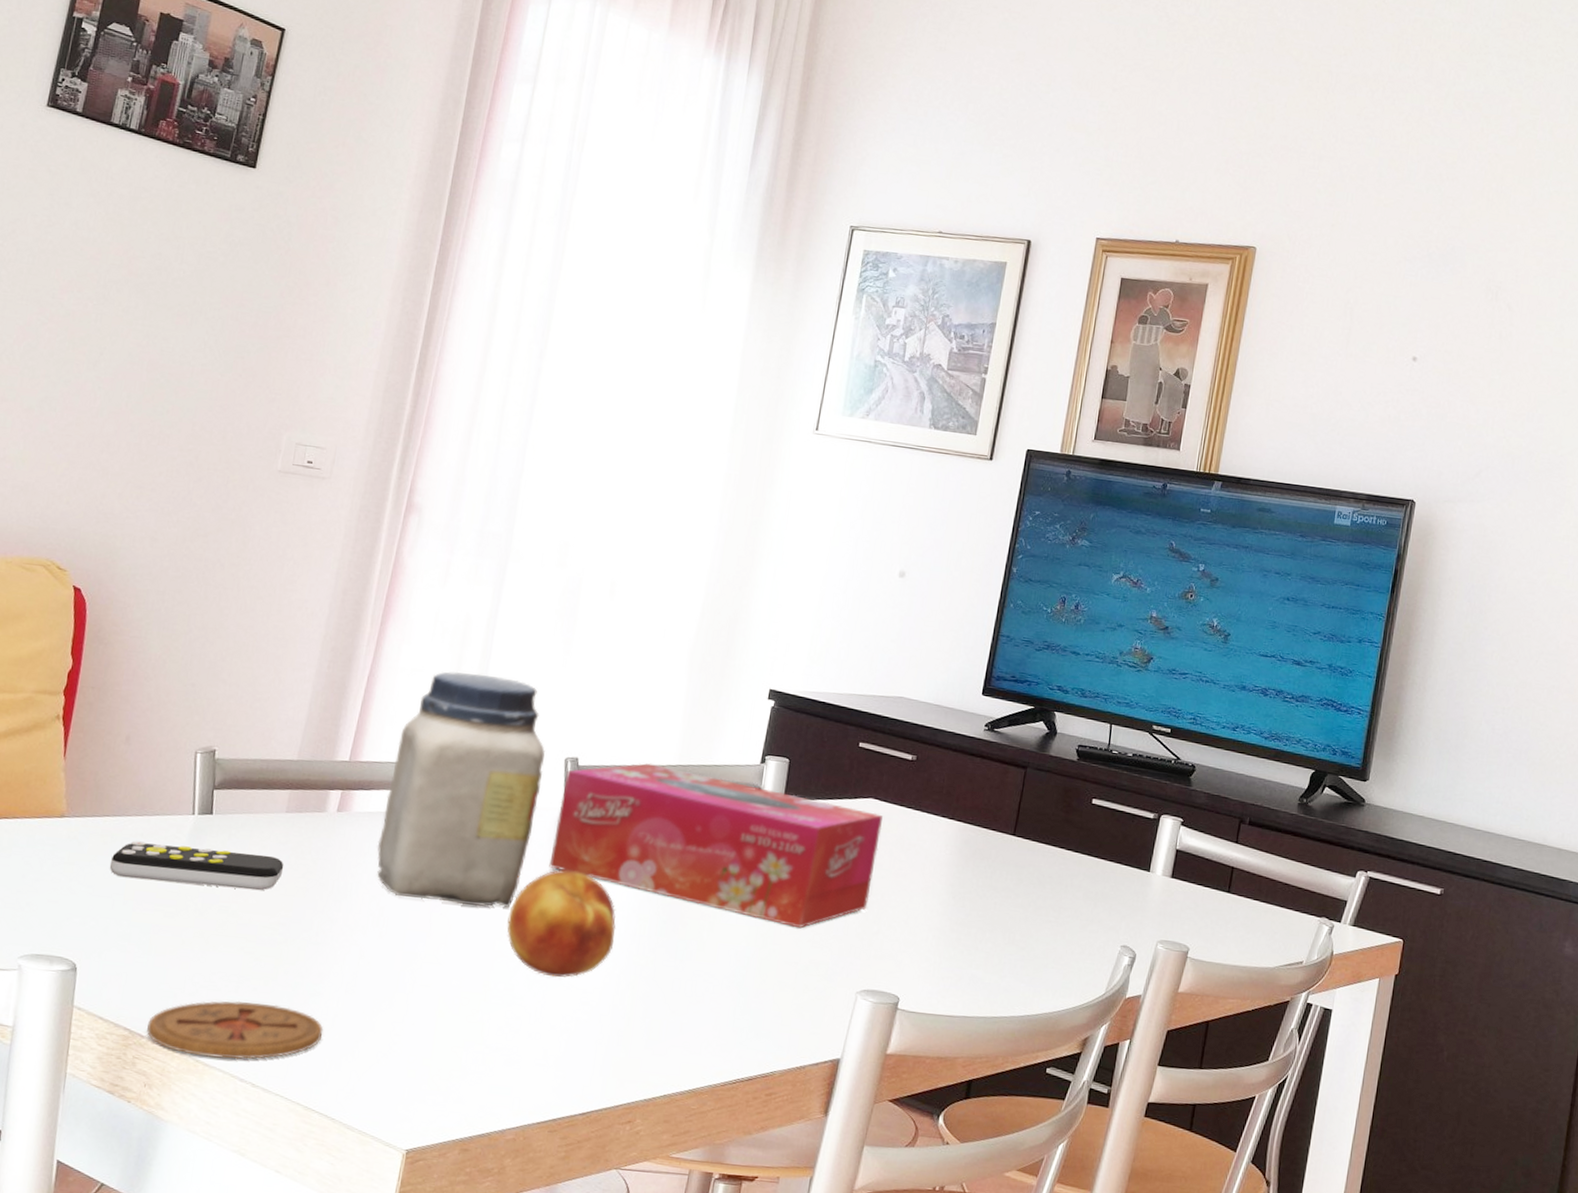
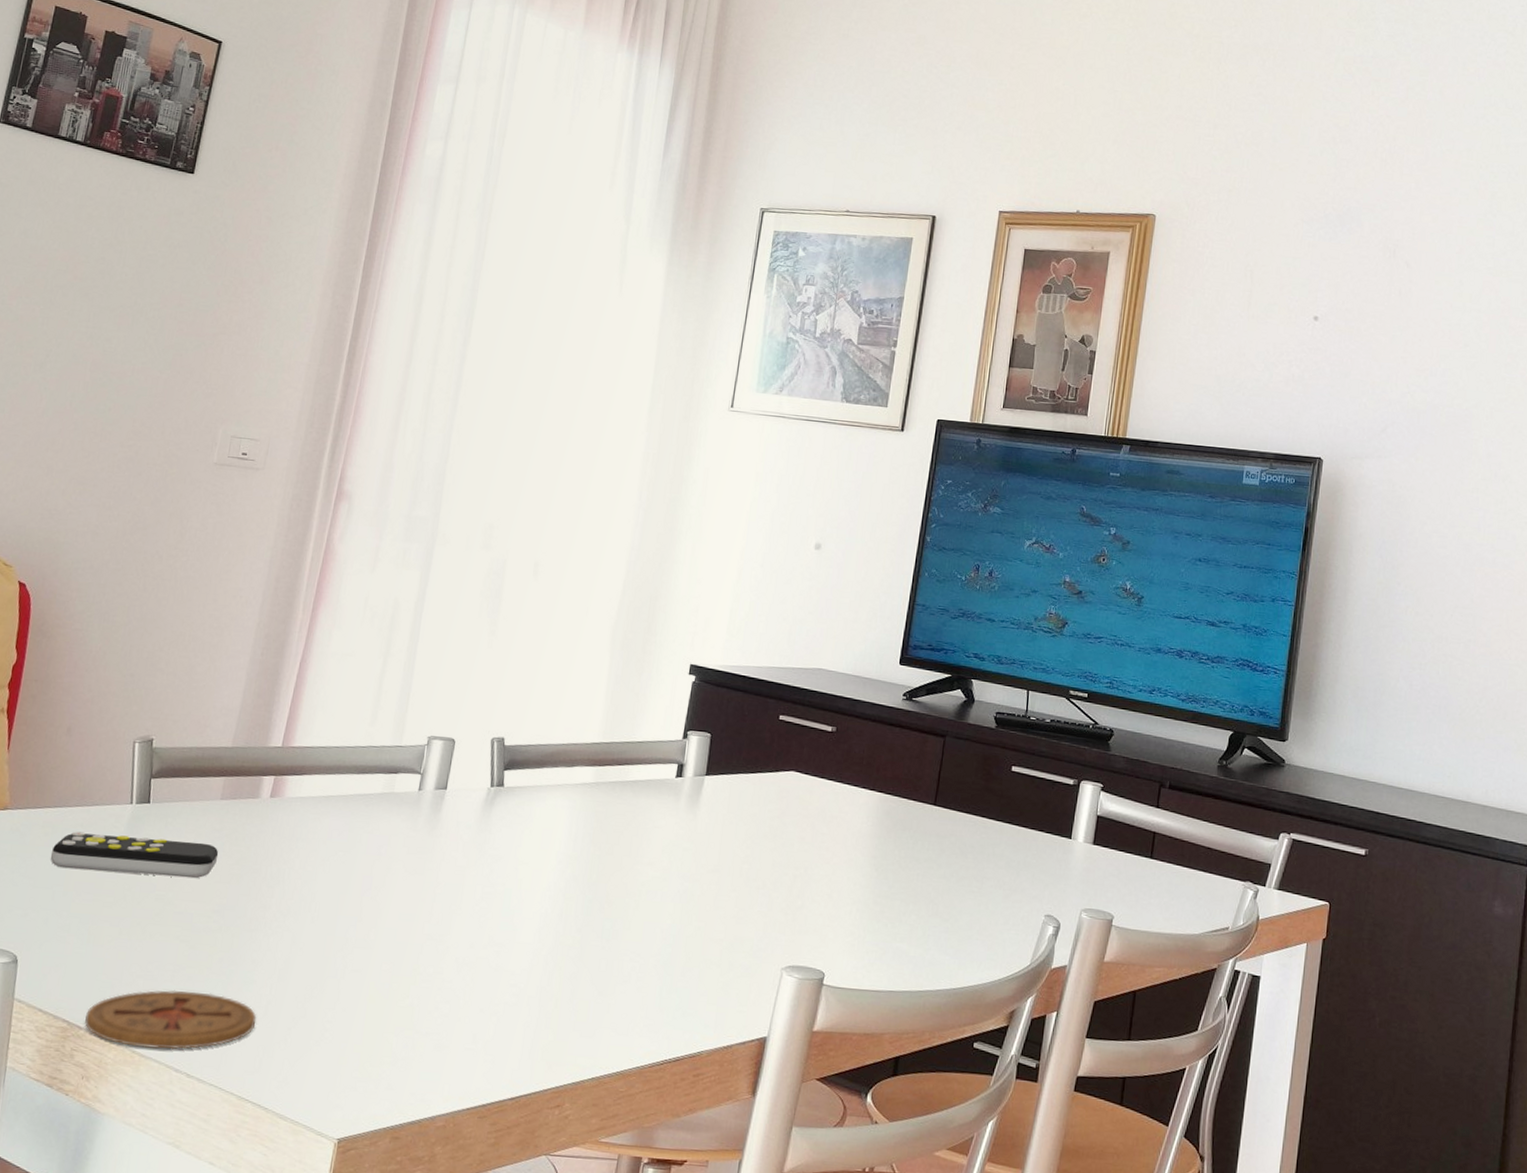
jar: present [377,671,545,909] -> none [309,655,472,891]
fruit: present [507,869,616,978] -> none [435,850,543,960]
tissue box: present [549,763,883,929] -> none [476,741,804,905]

